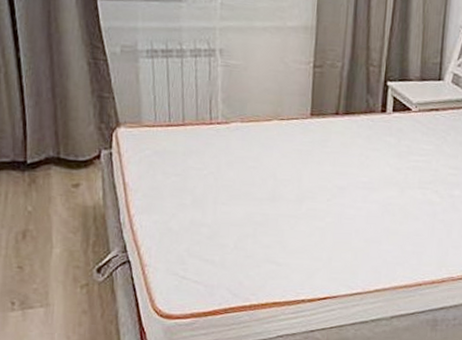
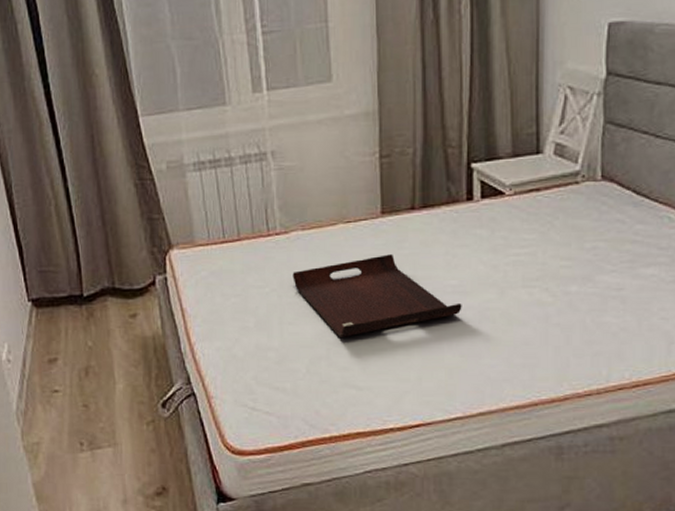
serving tray: none [229,151,370,219] -> present [292,254,462,337]

